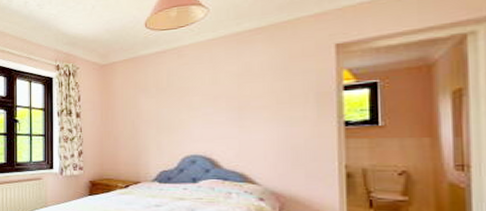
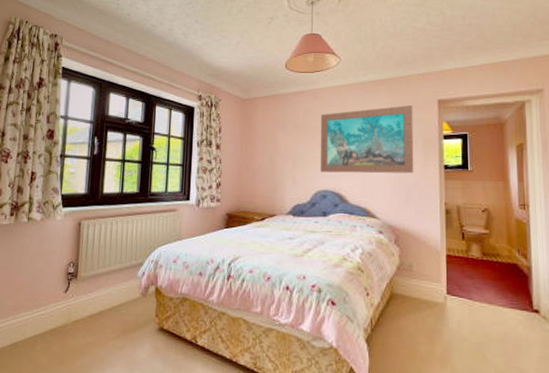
wall art: none [186,54,304,136] -> present [320,105,414,174]

